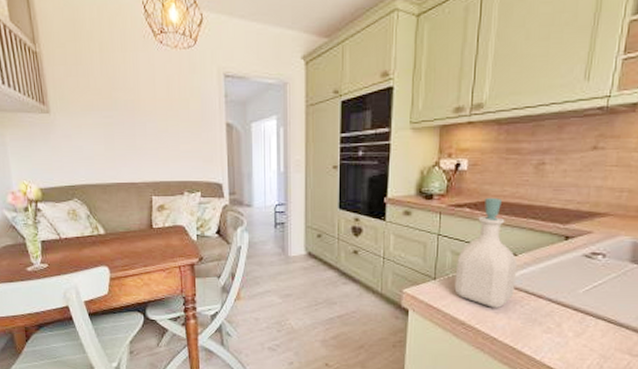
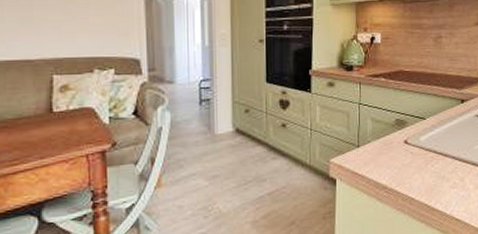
soap bottle: present [454,197,518,308] -> none [376,67,427,170]

